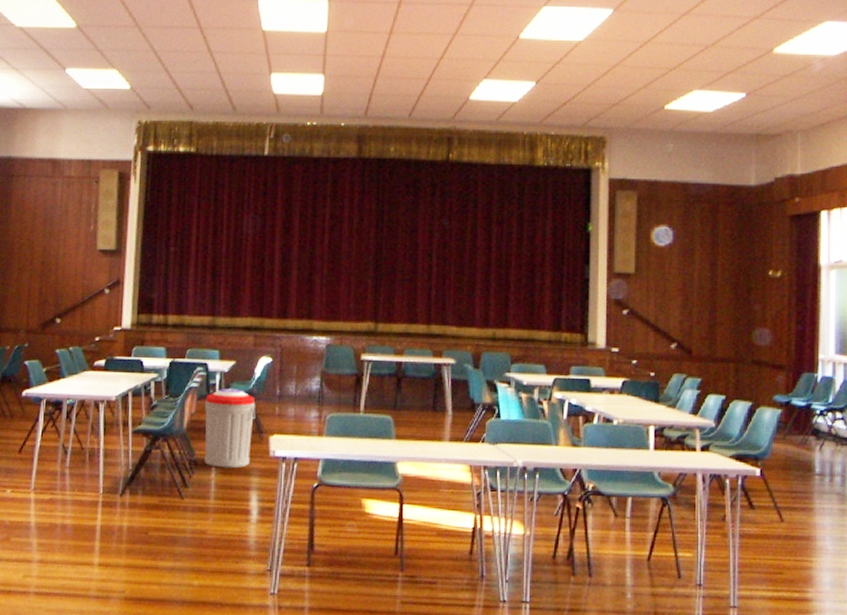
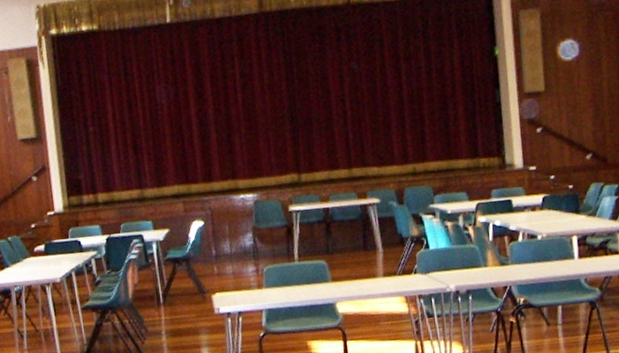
trash can: present [204,389,256,469] -> none [145,255,197,331]

